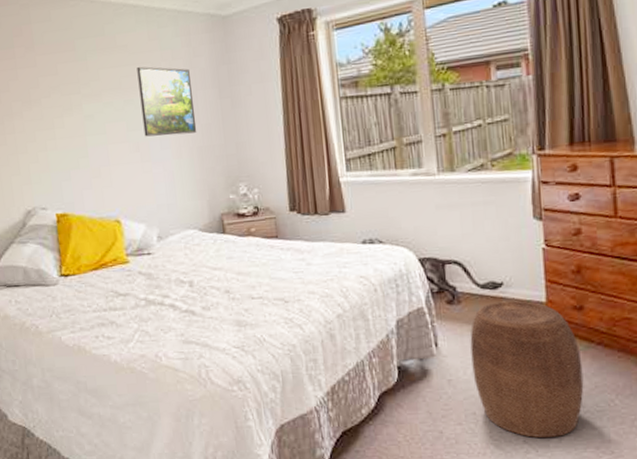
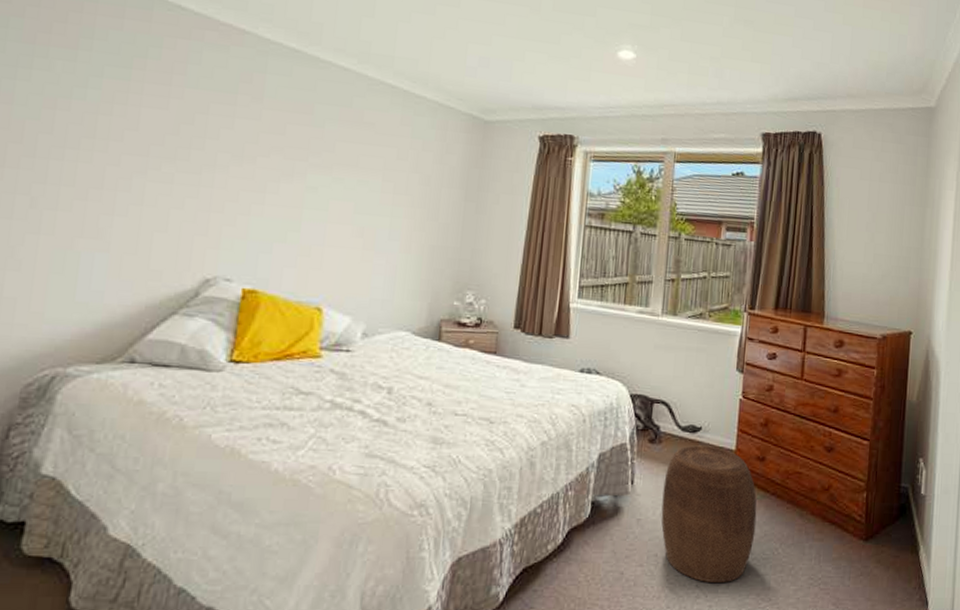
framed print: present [137,66,197,137] -> none [373,148,439,230]

